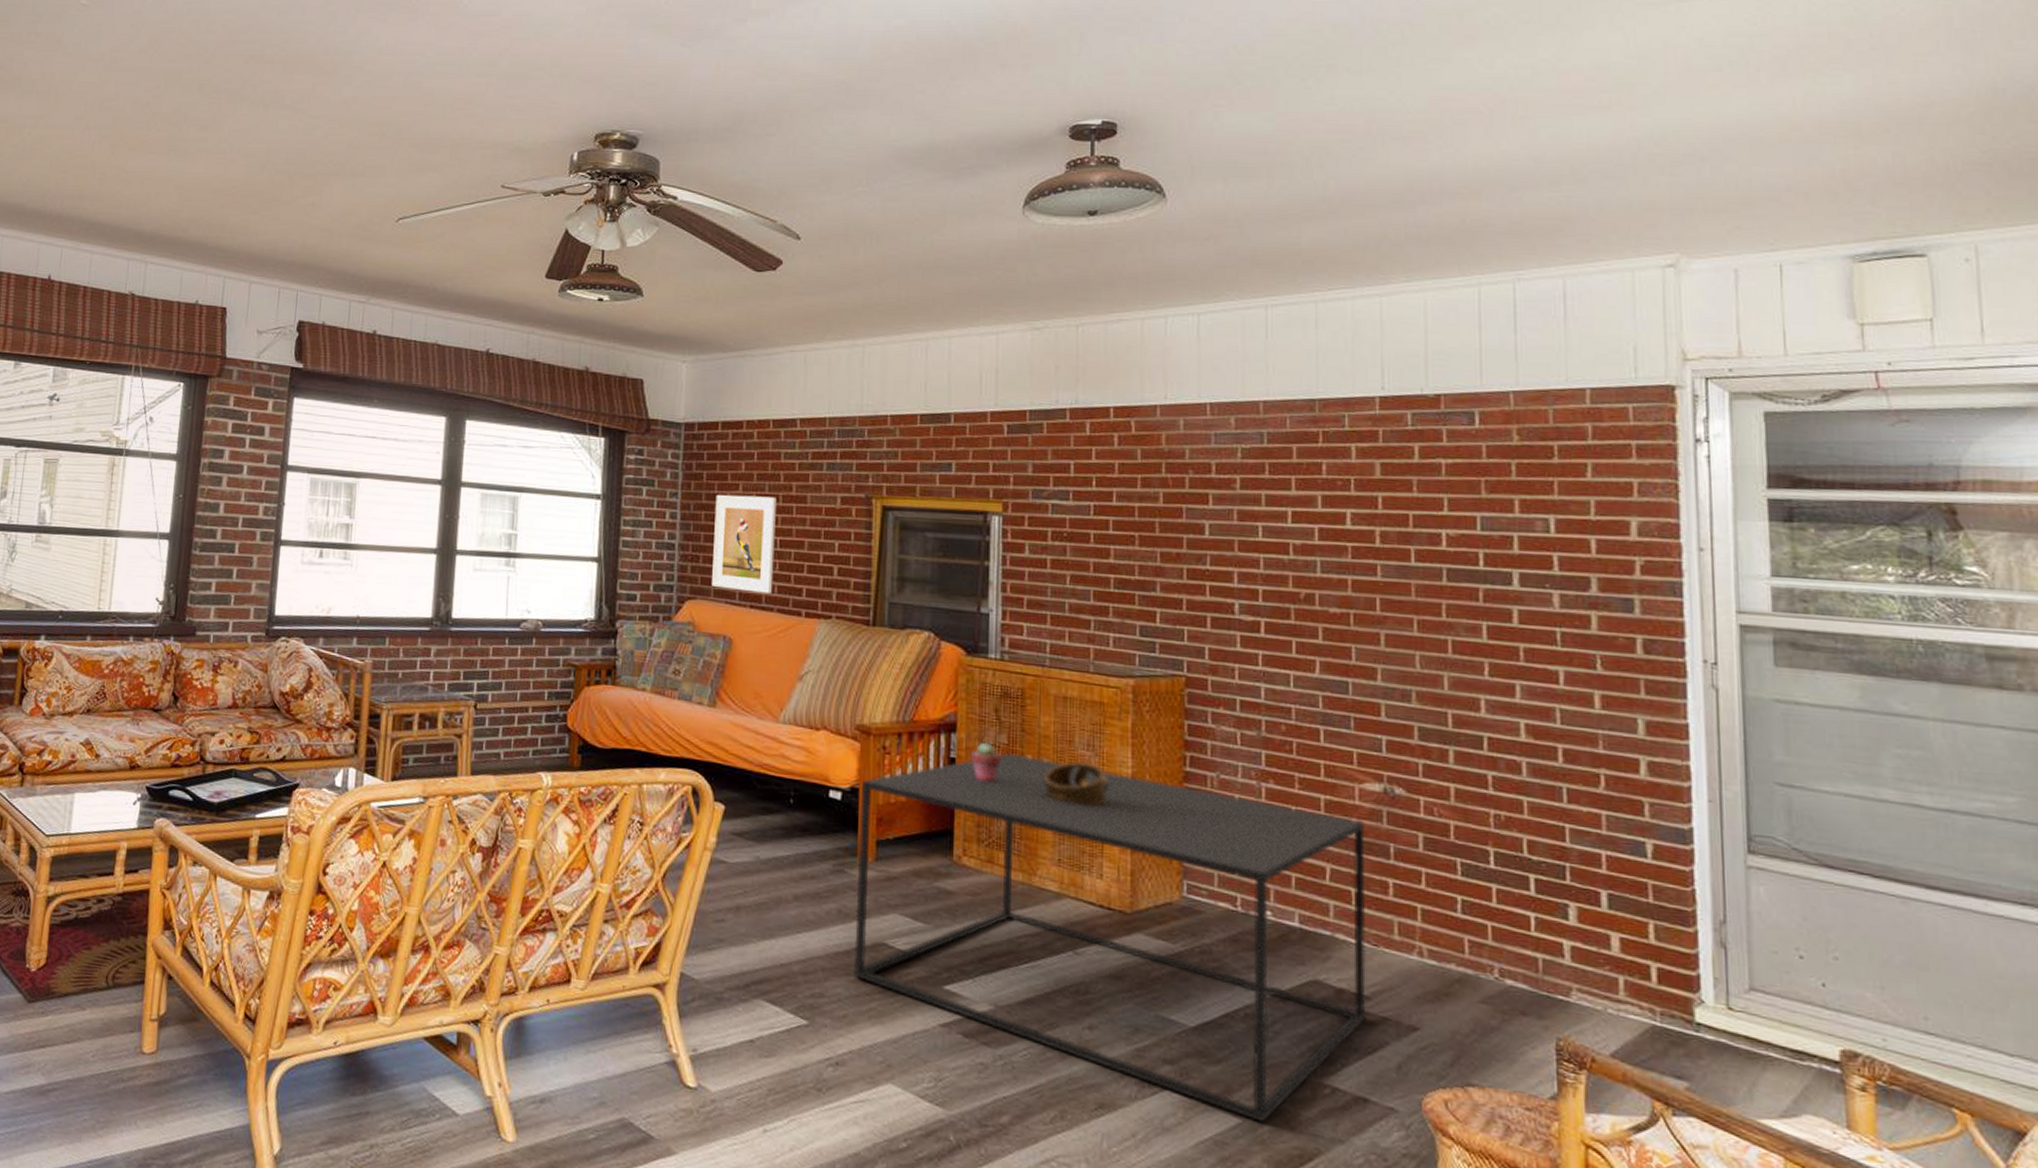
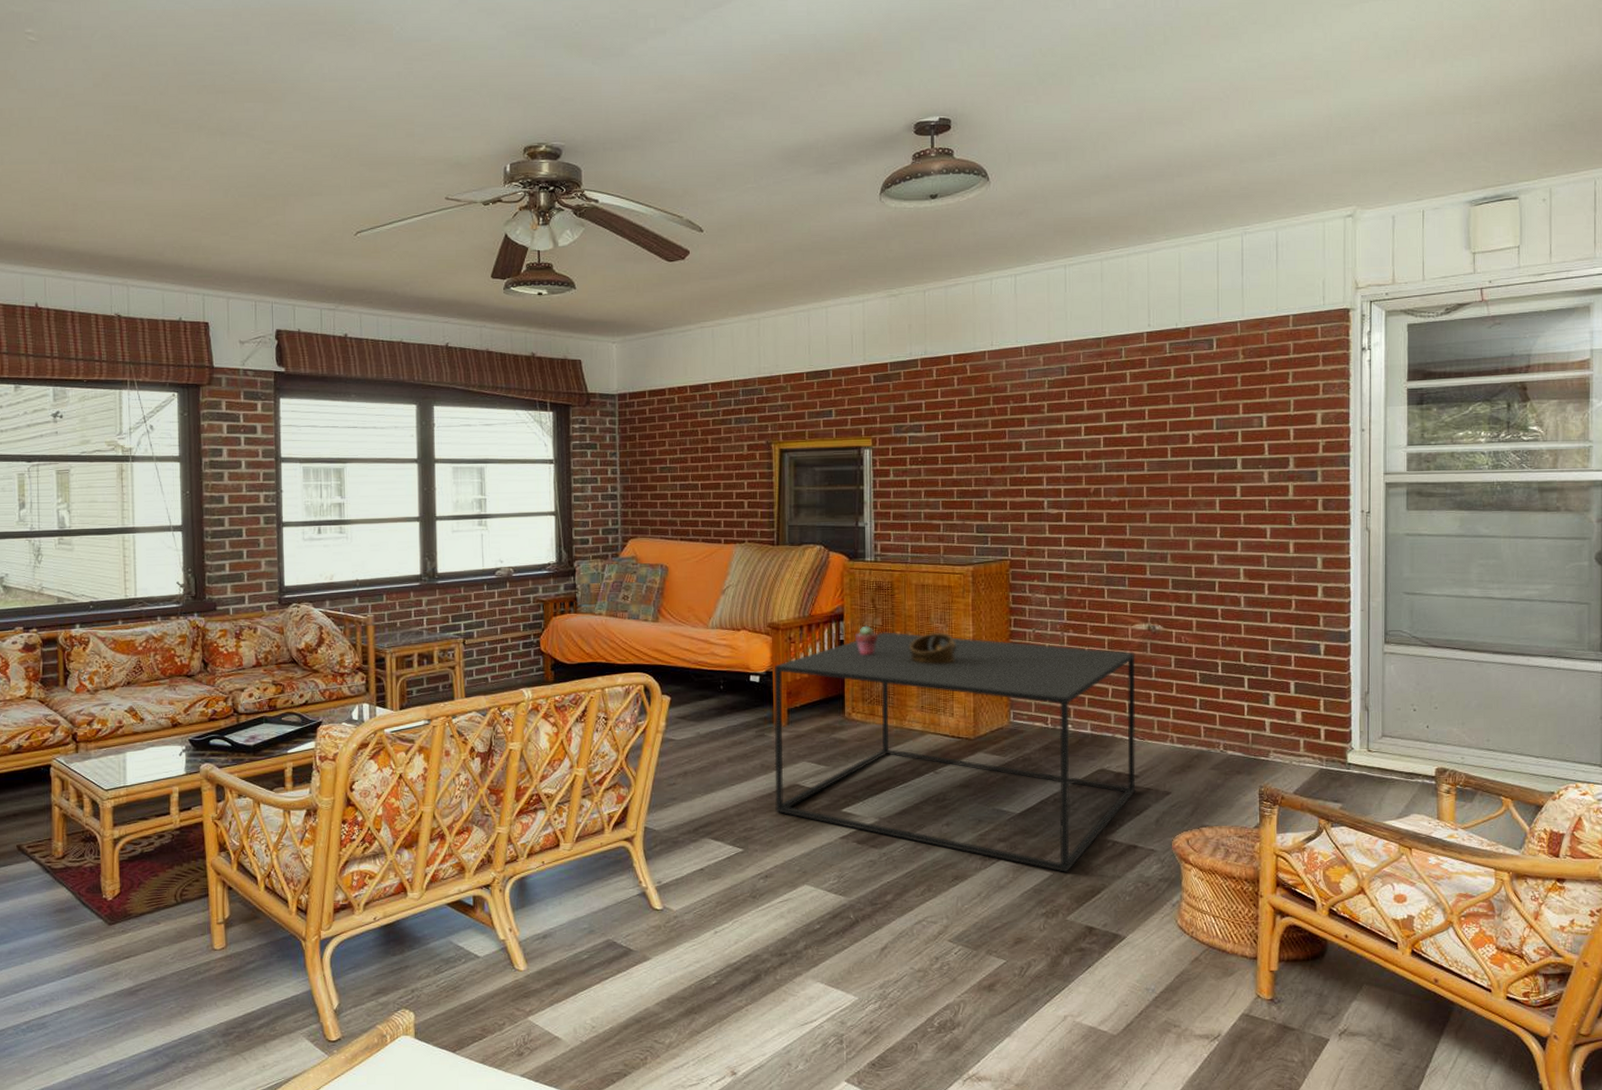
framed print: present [712,494,777,594] -> none [647,449,698,528]

